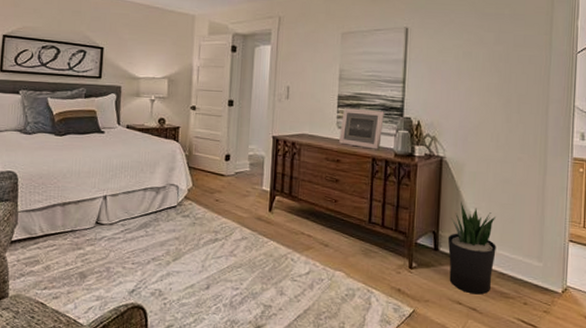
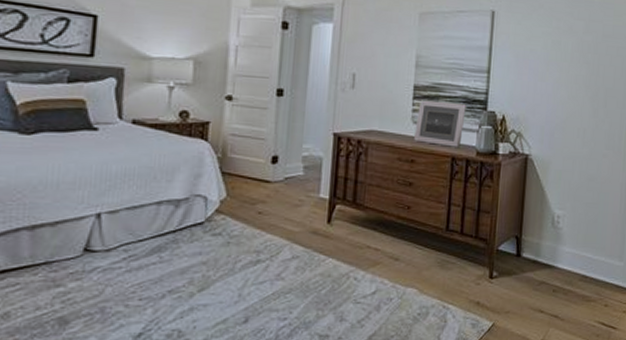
planter: present [447,202,496,295] -> none [531,203,580,301]

